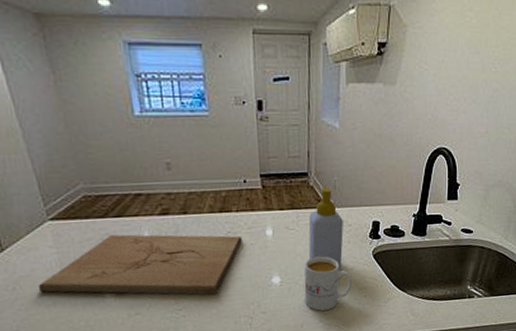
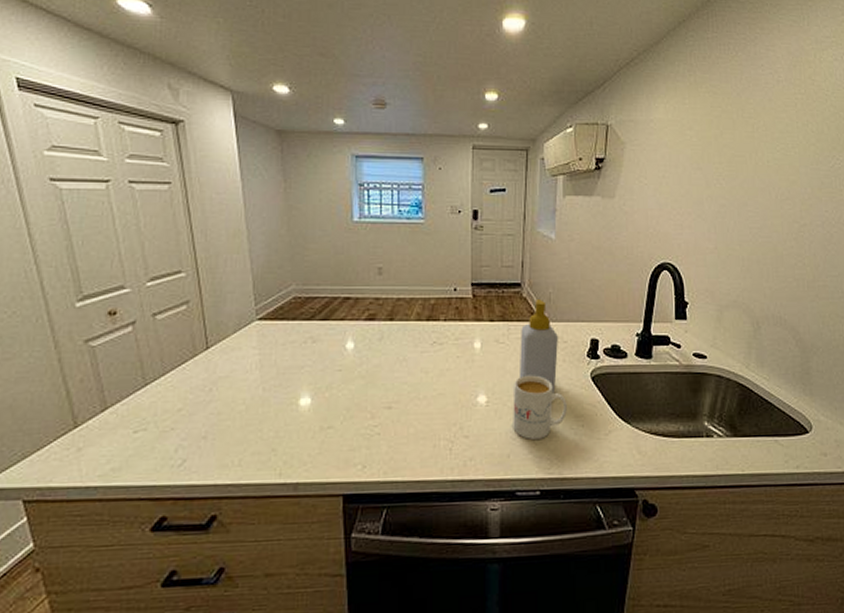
cutting board: present [37,234,242,295] -> none [234,339,448,411]

